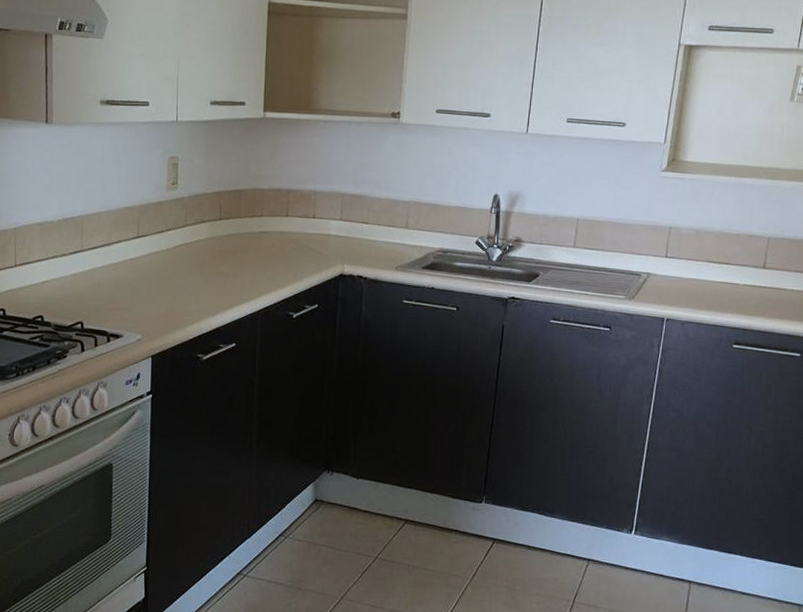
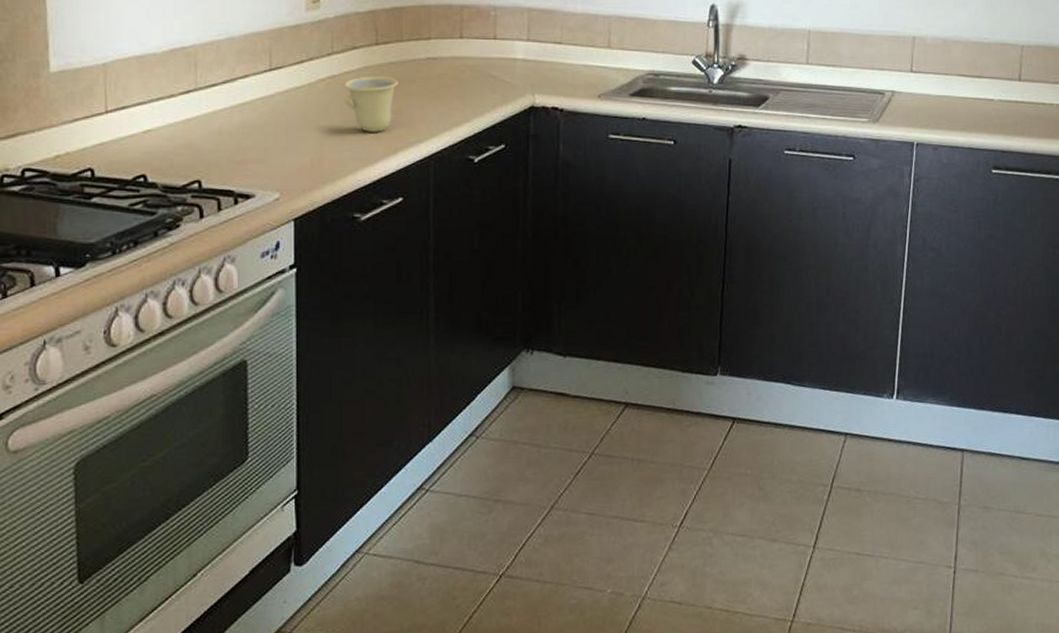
cup: none [194,244,236,290] -> present [345,76,399,132]

